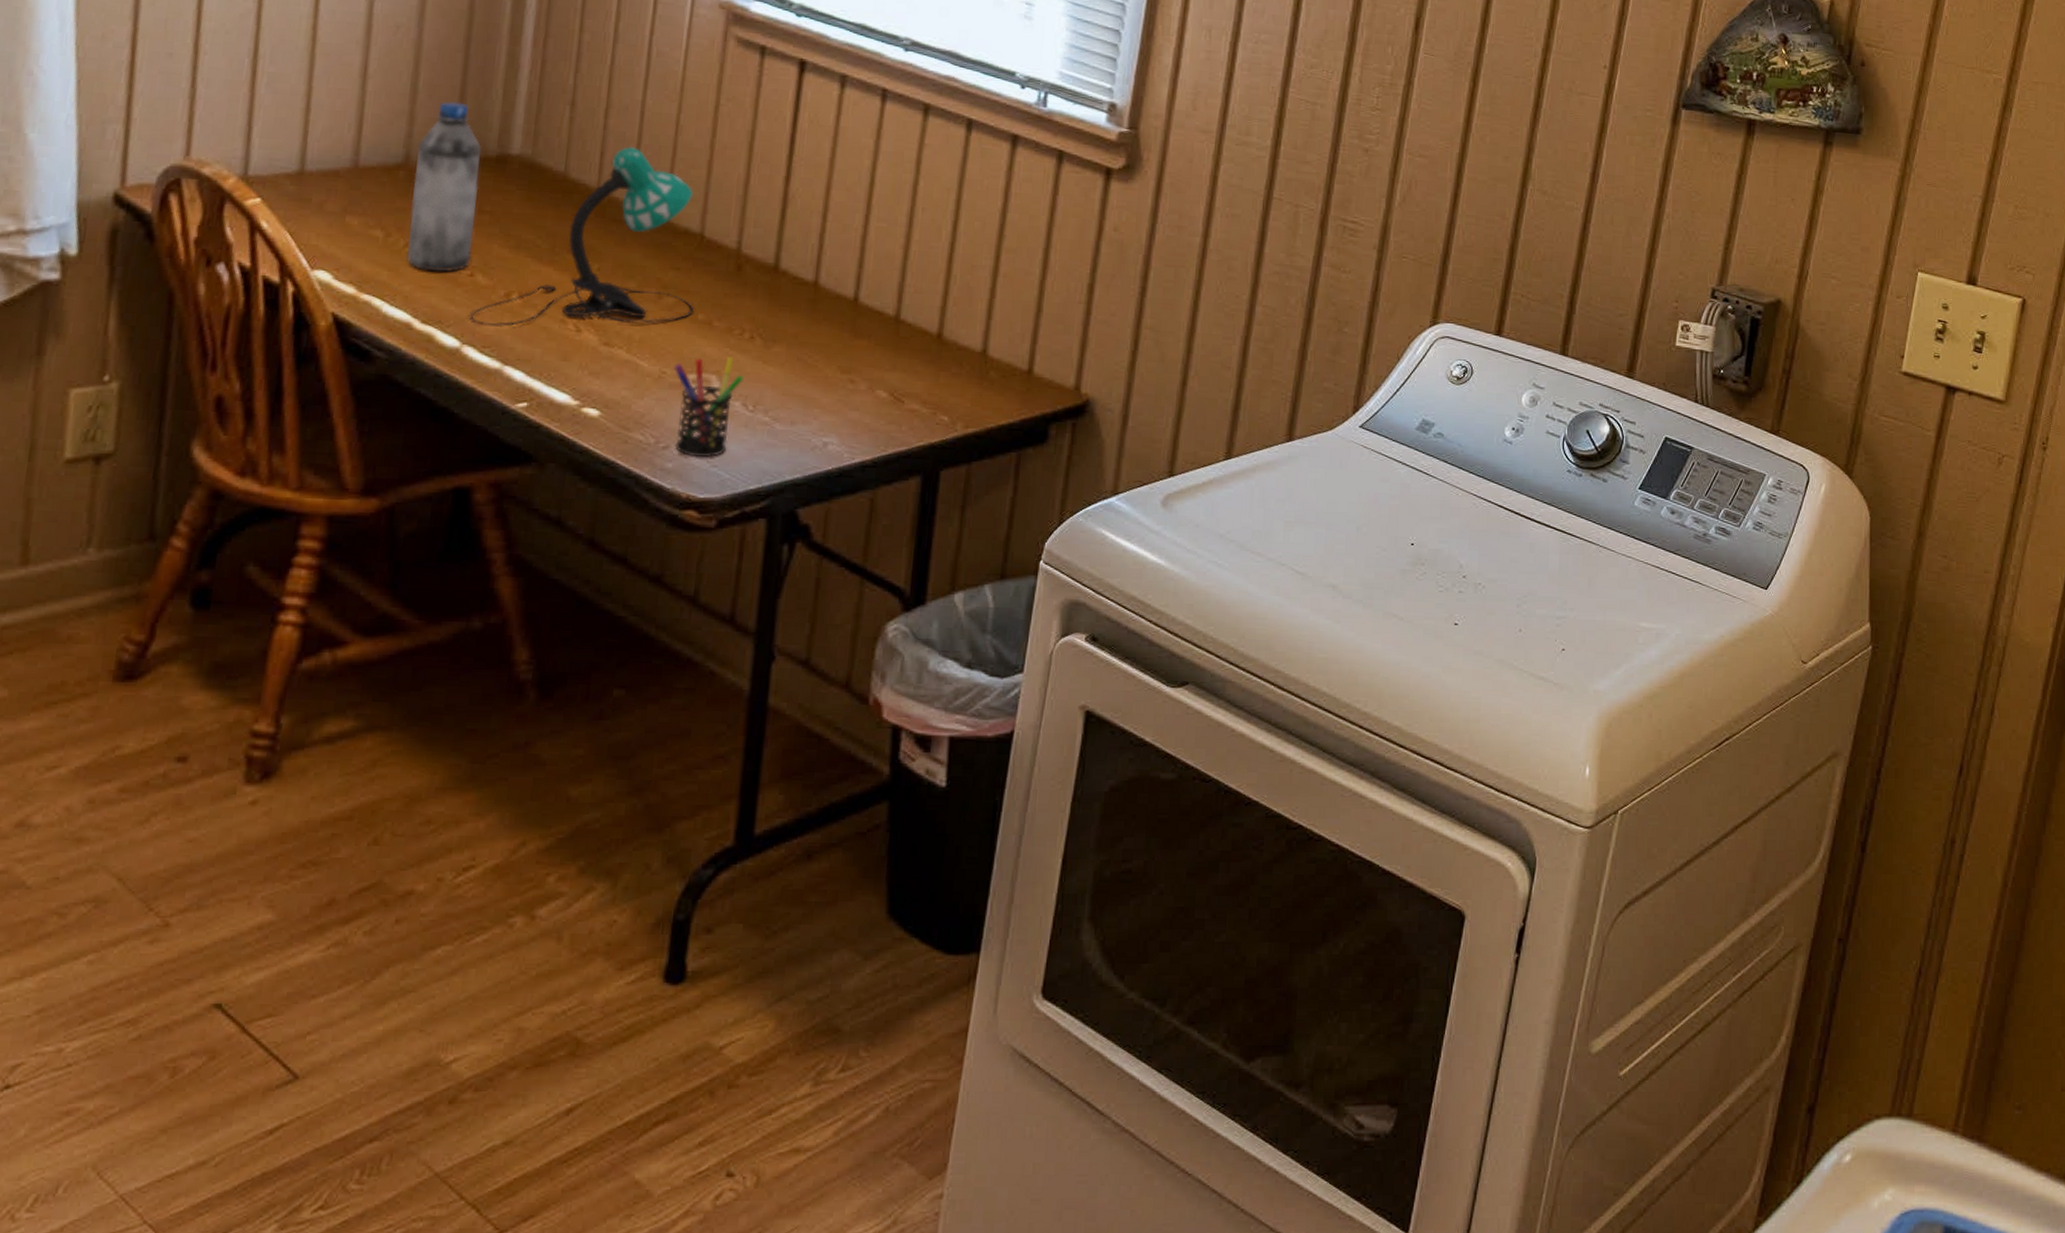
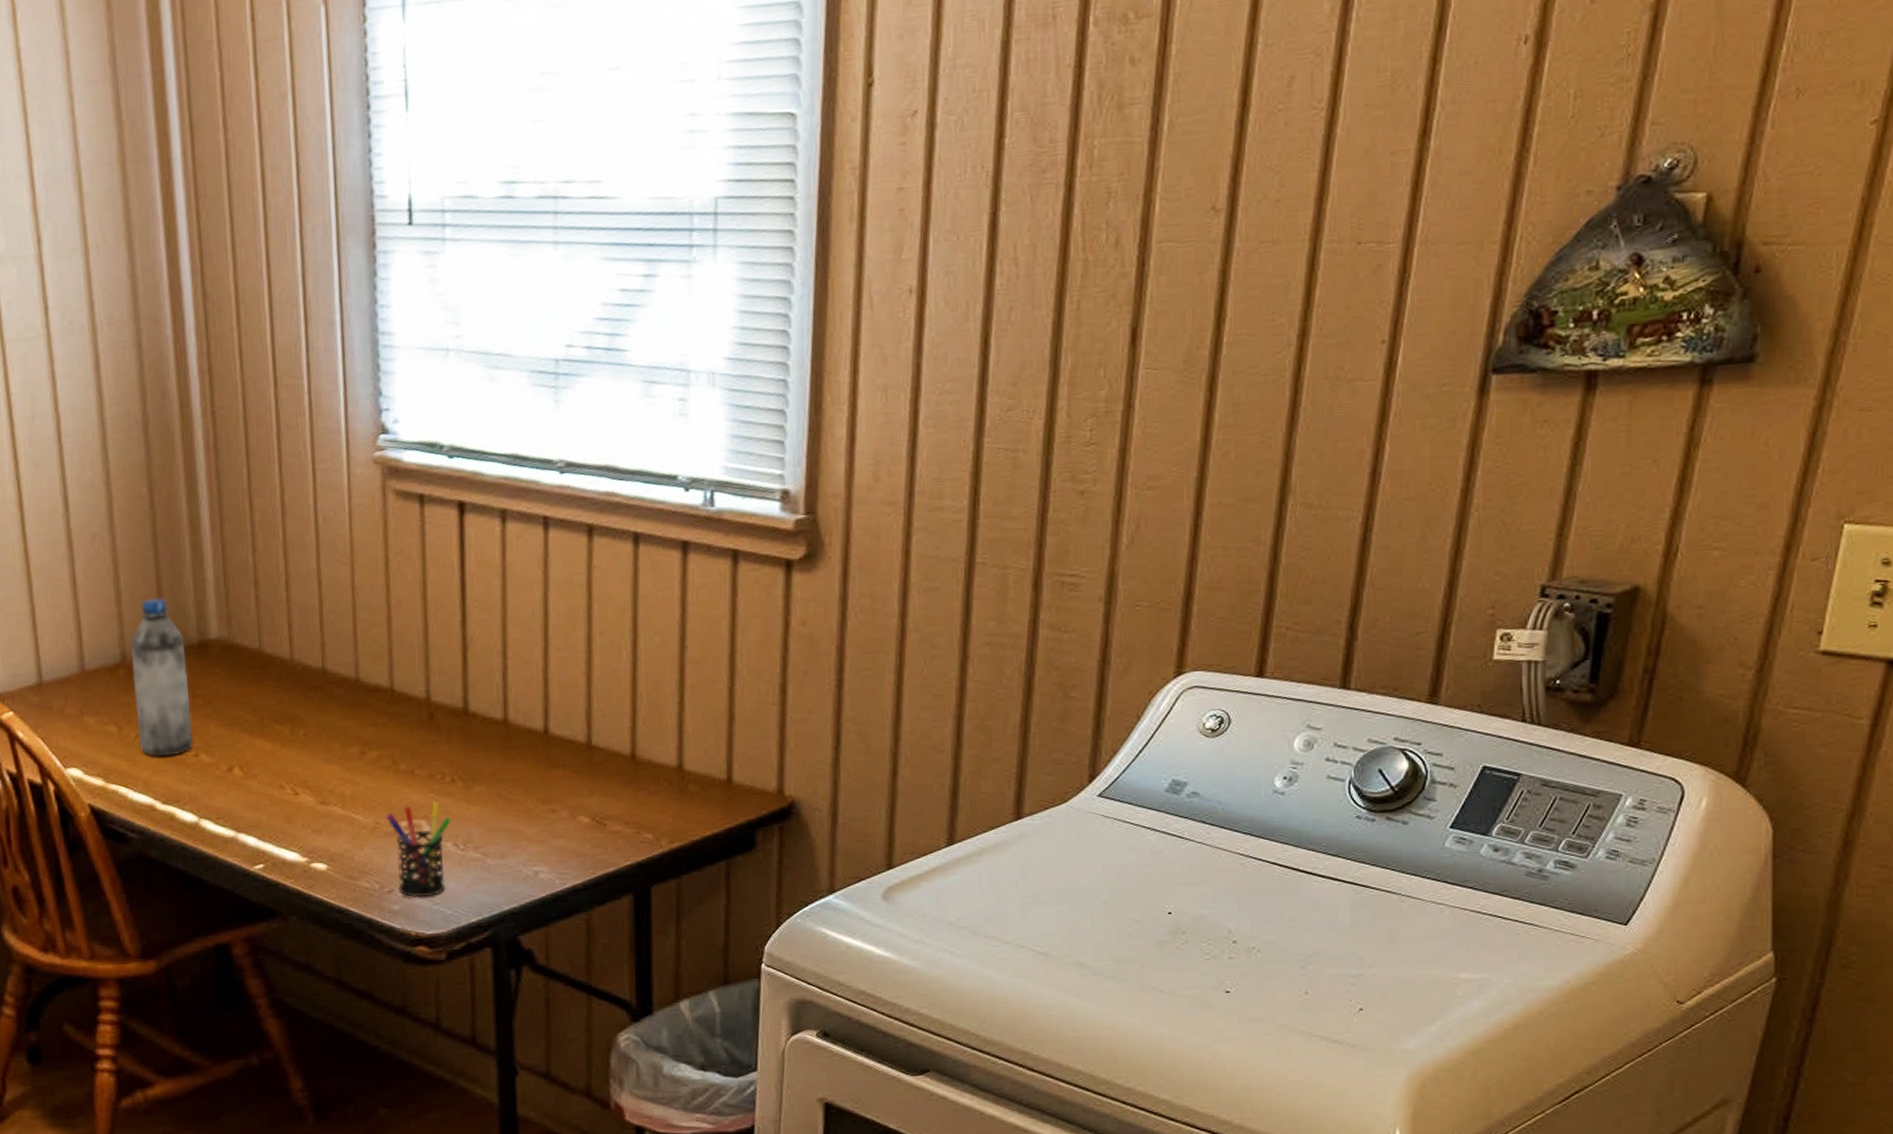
desk lamp: present [468,146,694,327] -> none [200,614,395,800]

